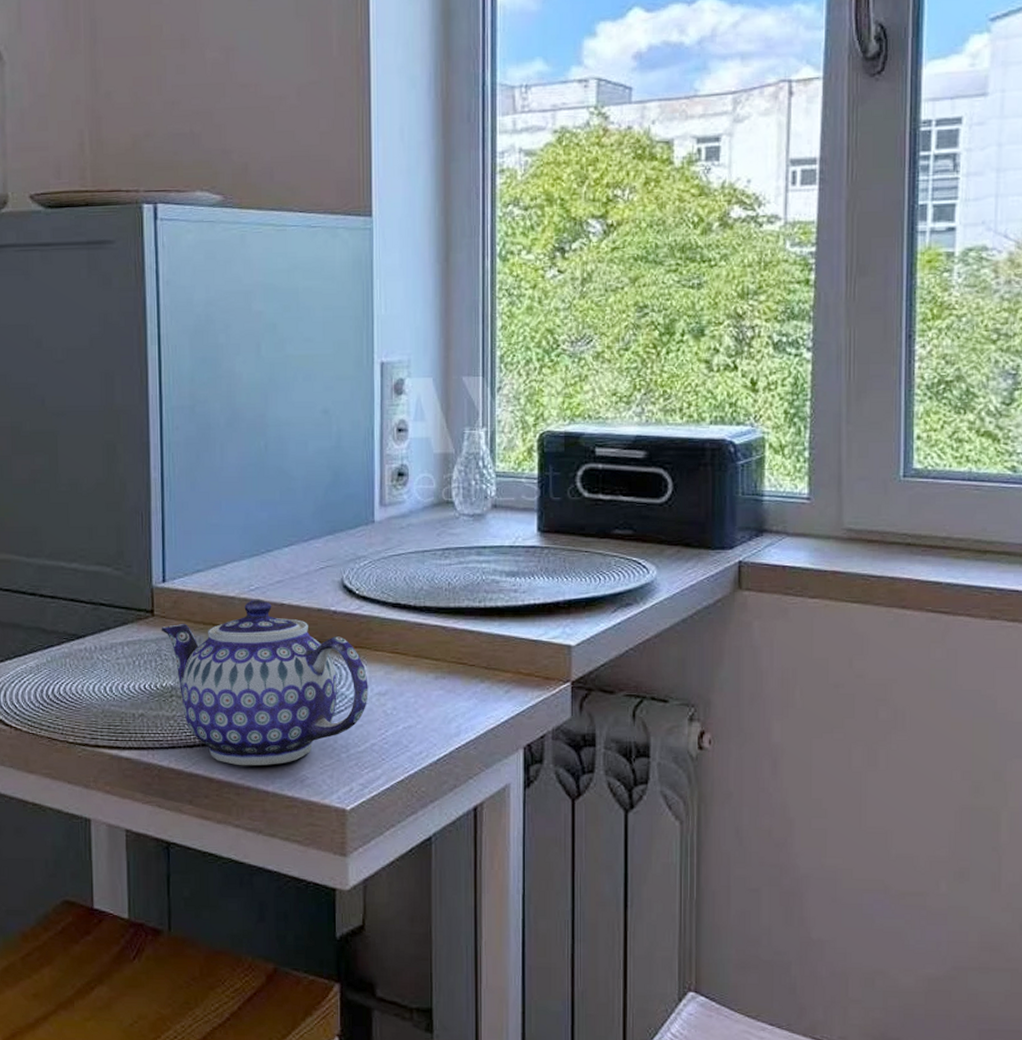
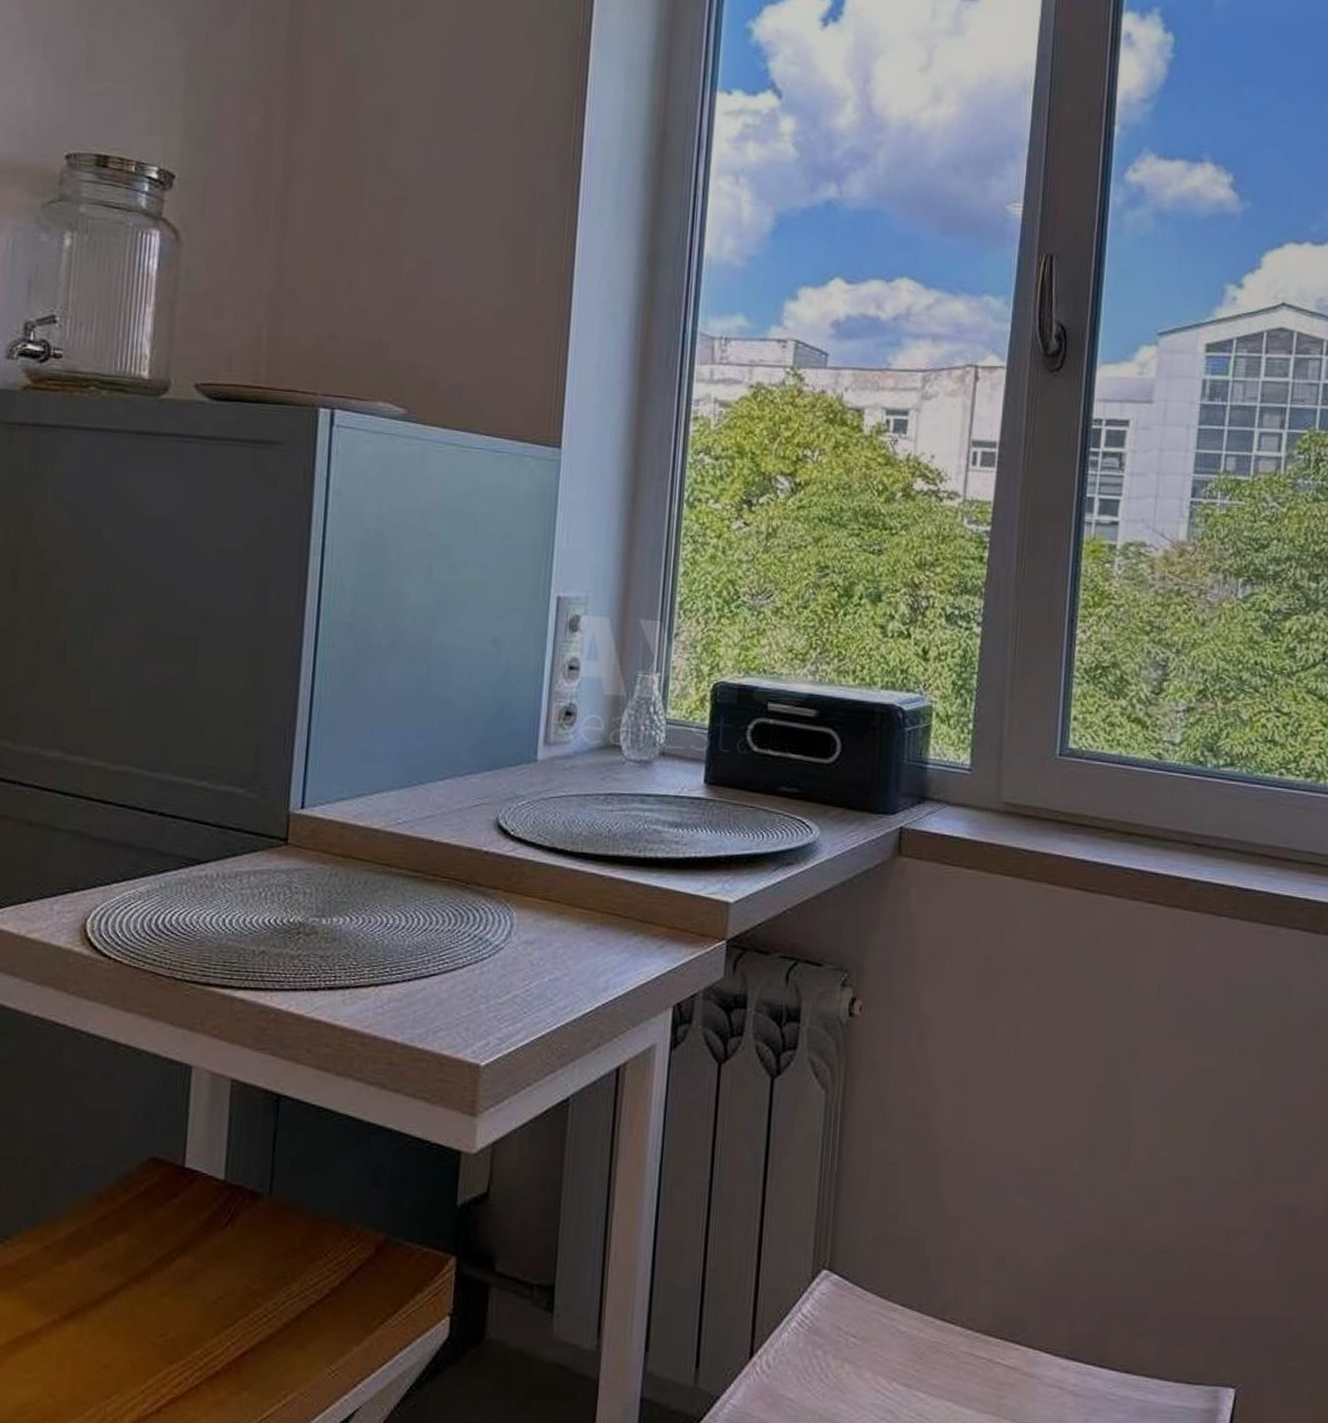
teapot: present [161,599,369,766] -> none [294,833,516,1014]

